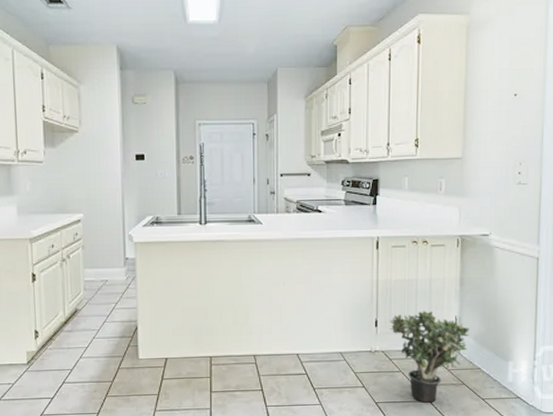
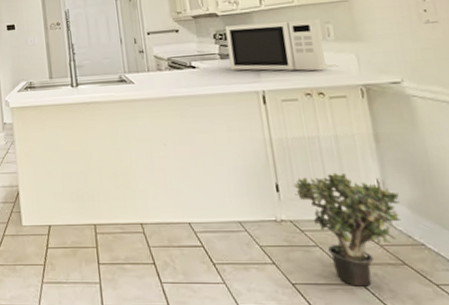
microwave: none [353,172,444,221] -> present [224,18,339,71]

